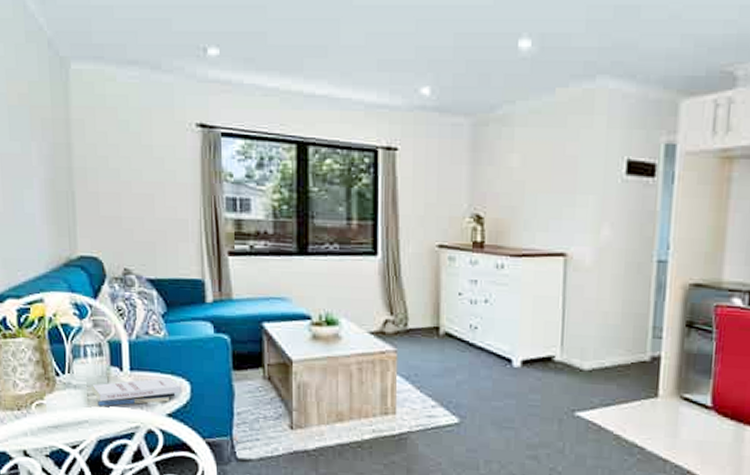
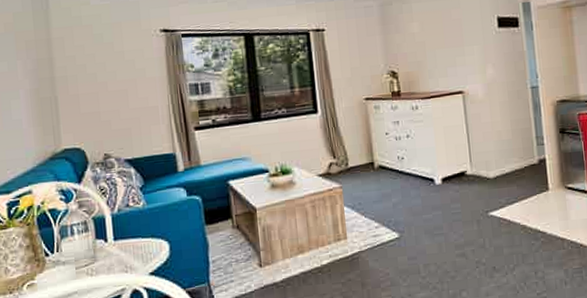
books: present [92,377,181,406] -> none [79,240,161,276]

